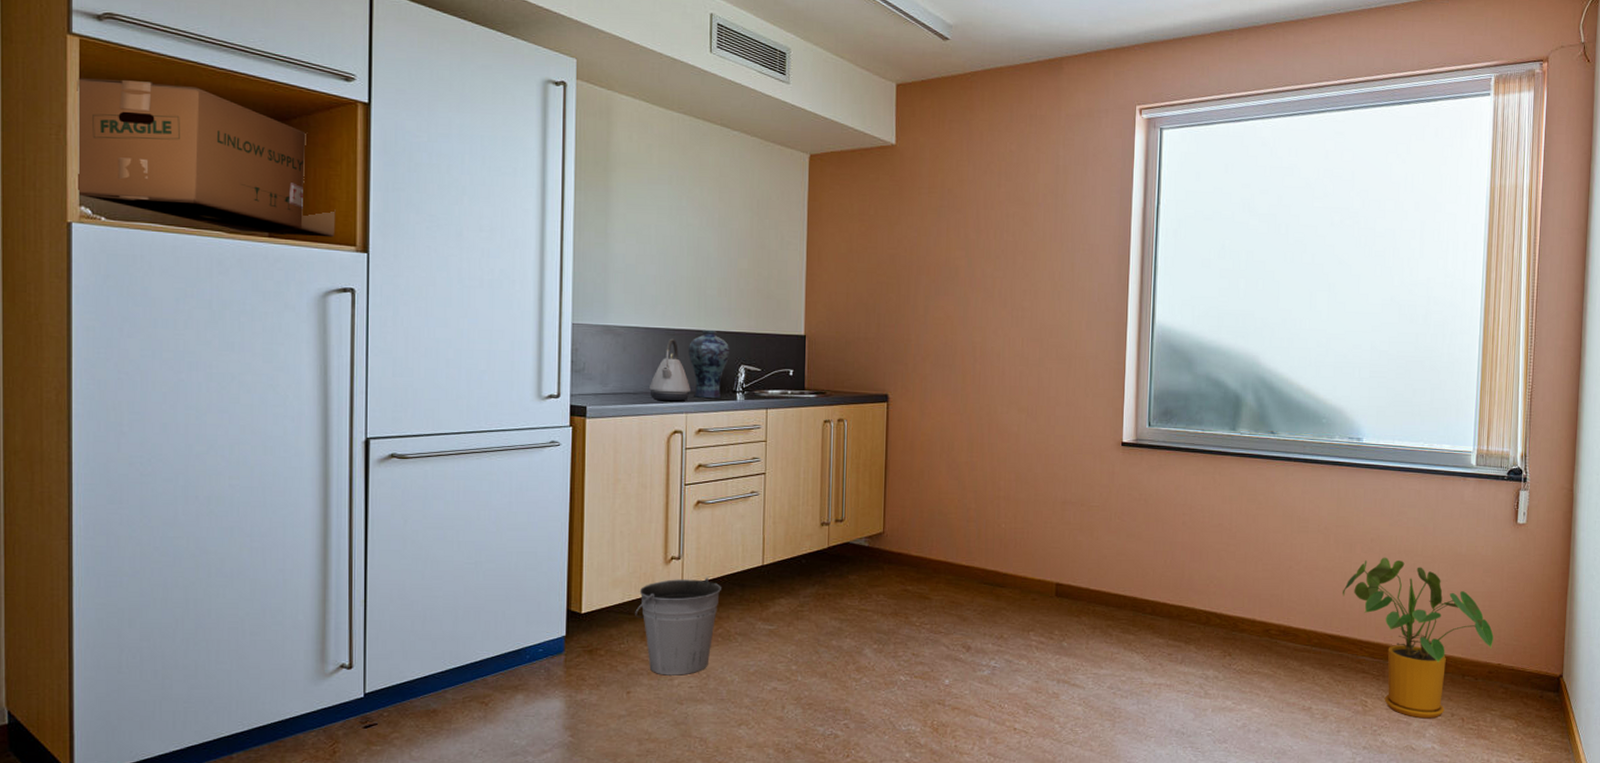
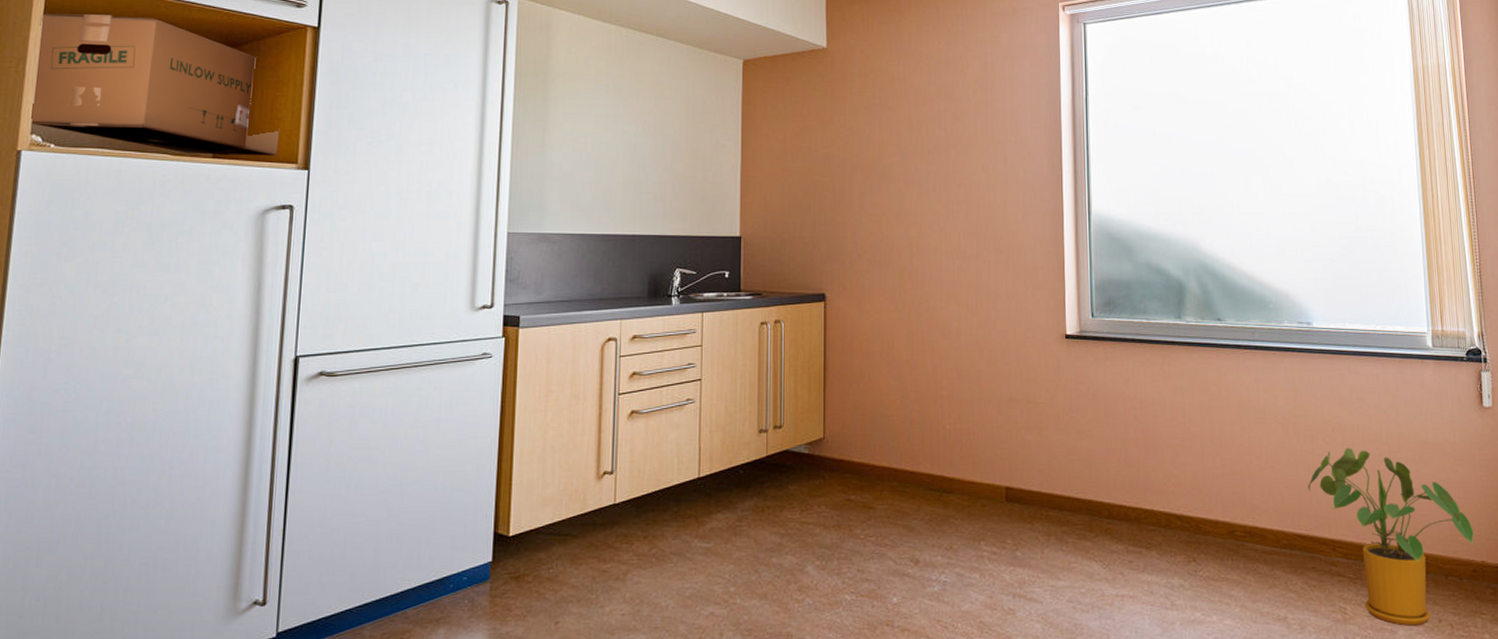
bucket: present [635,577,721,676] -> none [565,492,656,602]
kettle: present [650,338,690,402] -> none [584,244,625,308]
vase: present [687,330,730,398] -> none [622,235,666,303]

